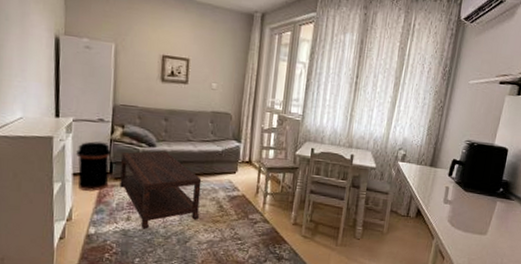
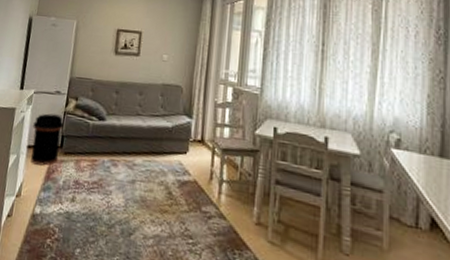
coffee table: present [120,150,202,229] -> none [68,125,150,214]

